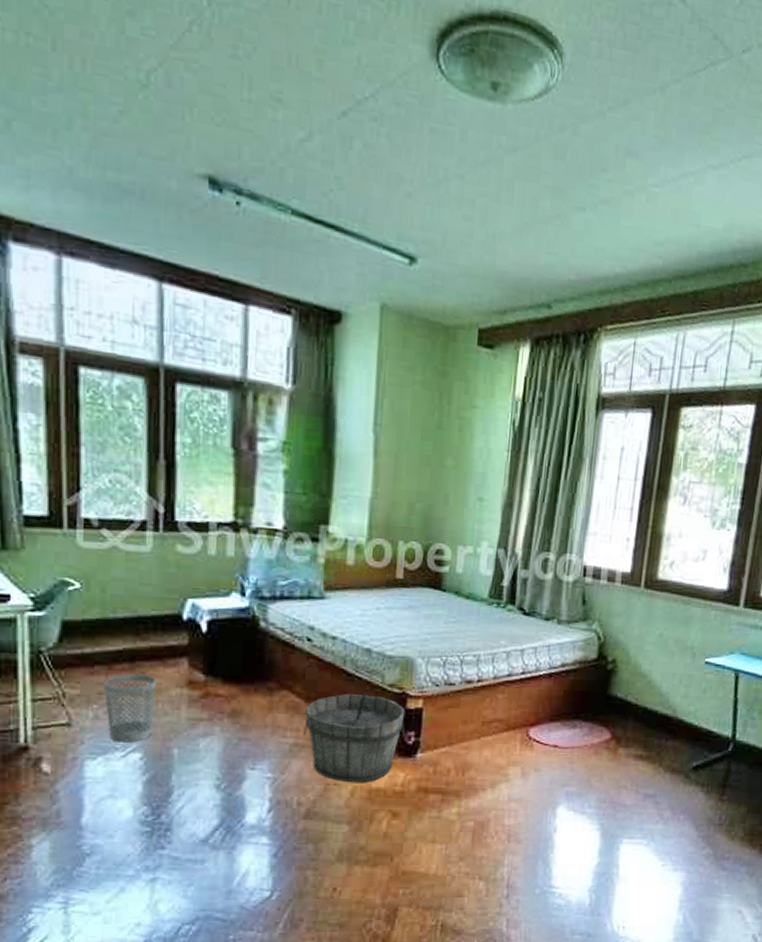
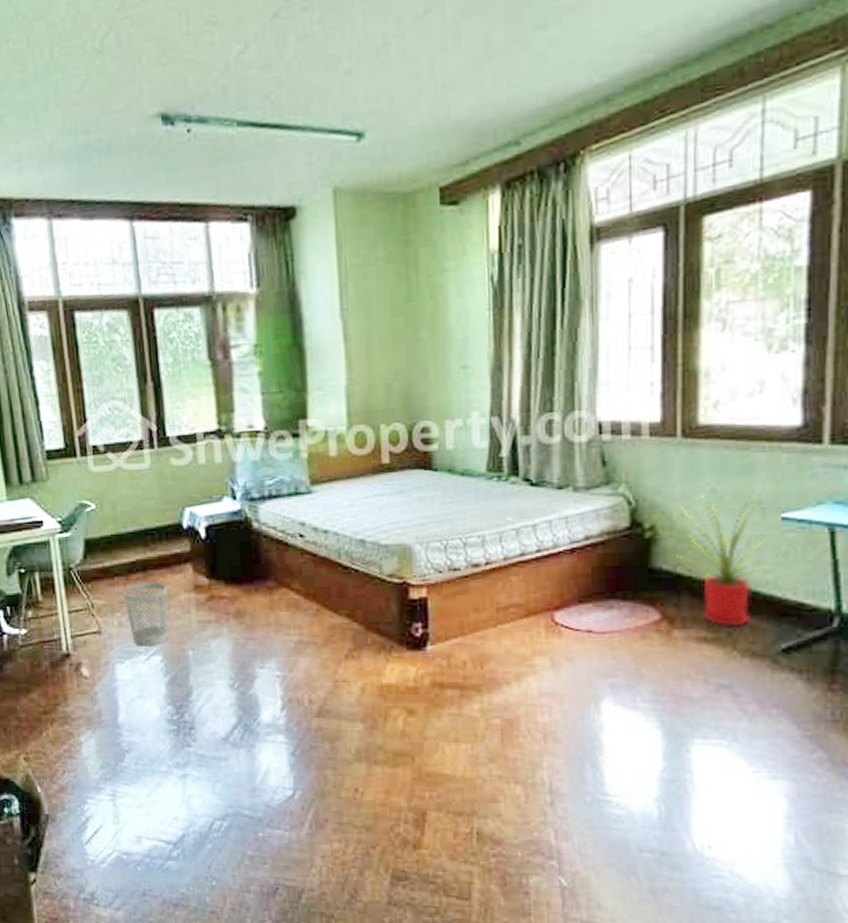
wooden bucket: present [302,687,406,783] -> none [305,579,412,679]
house plant: none [625,634,702,747] -> present [669,491,781,627]

